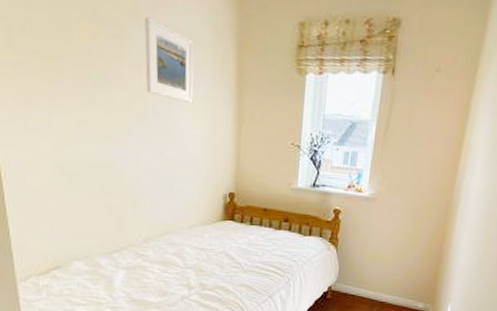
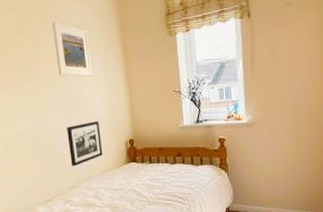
picture frame: none [149,162,194,215] -> present [67,121,103,167]

